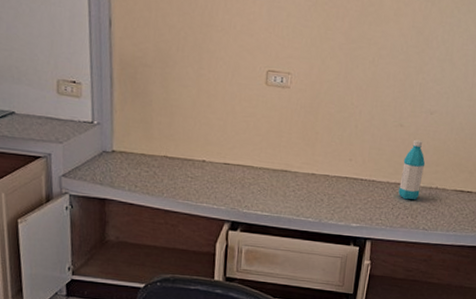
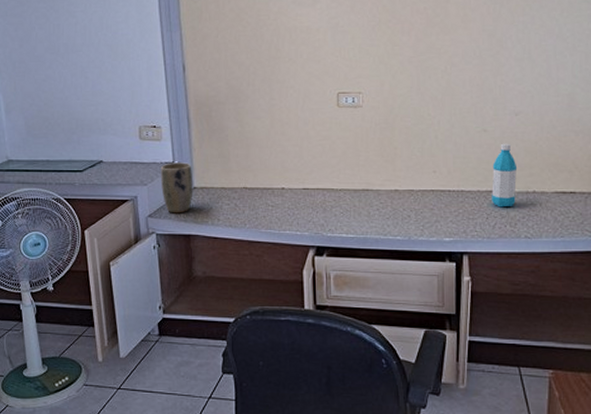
plant pot: none [77,122,112,176] -> present [160,162,193,213]

